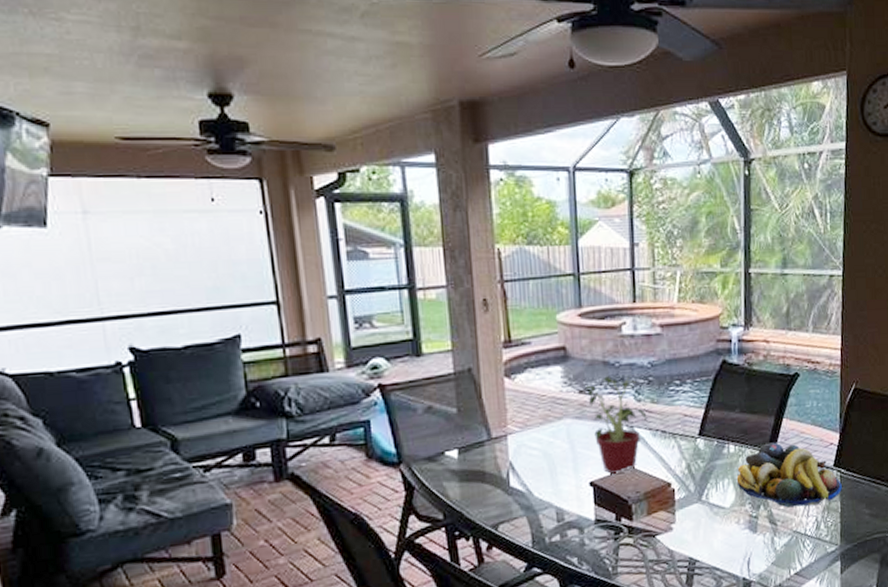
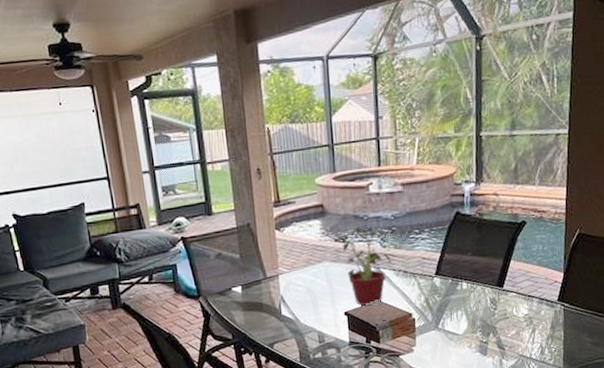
fruit bowl: present [736,442,842,508] -> none [468,280,565,335]

